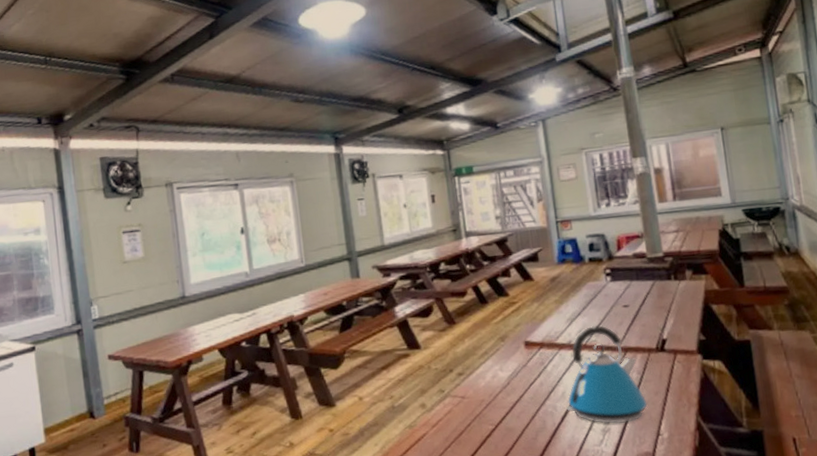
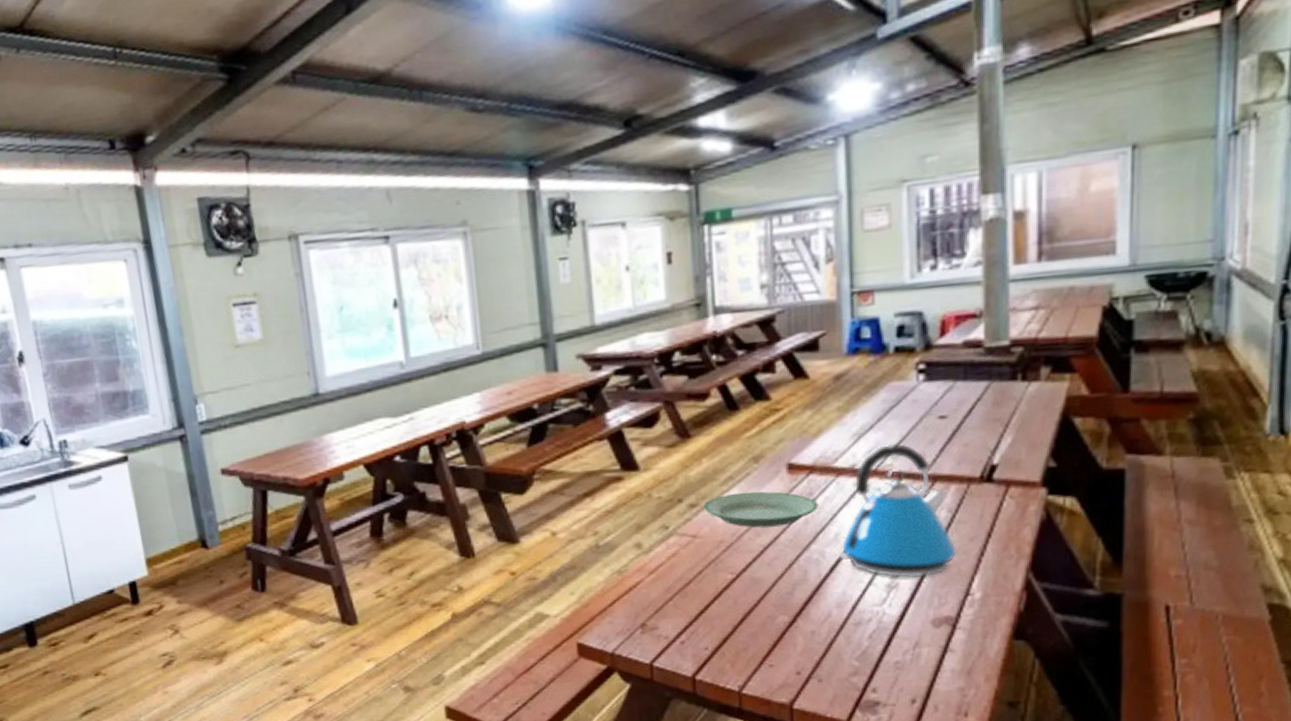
plate: none [467,362,549,390] -> present [702,491,819,528]

